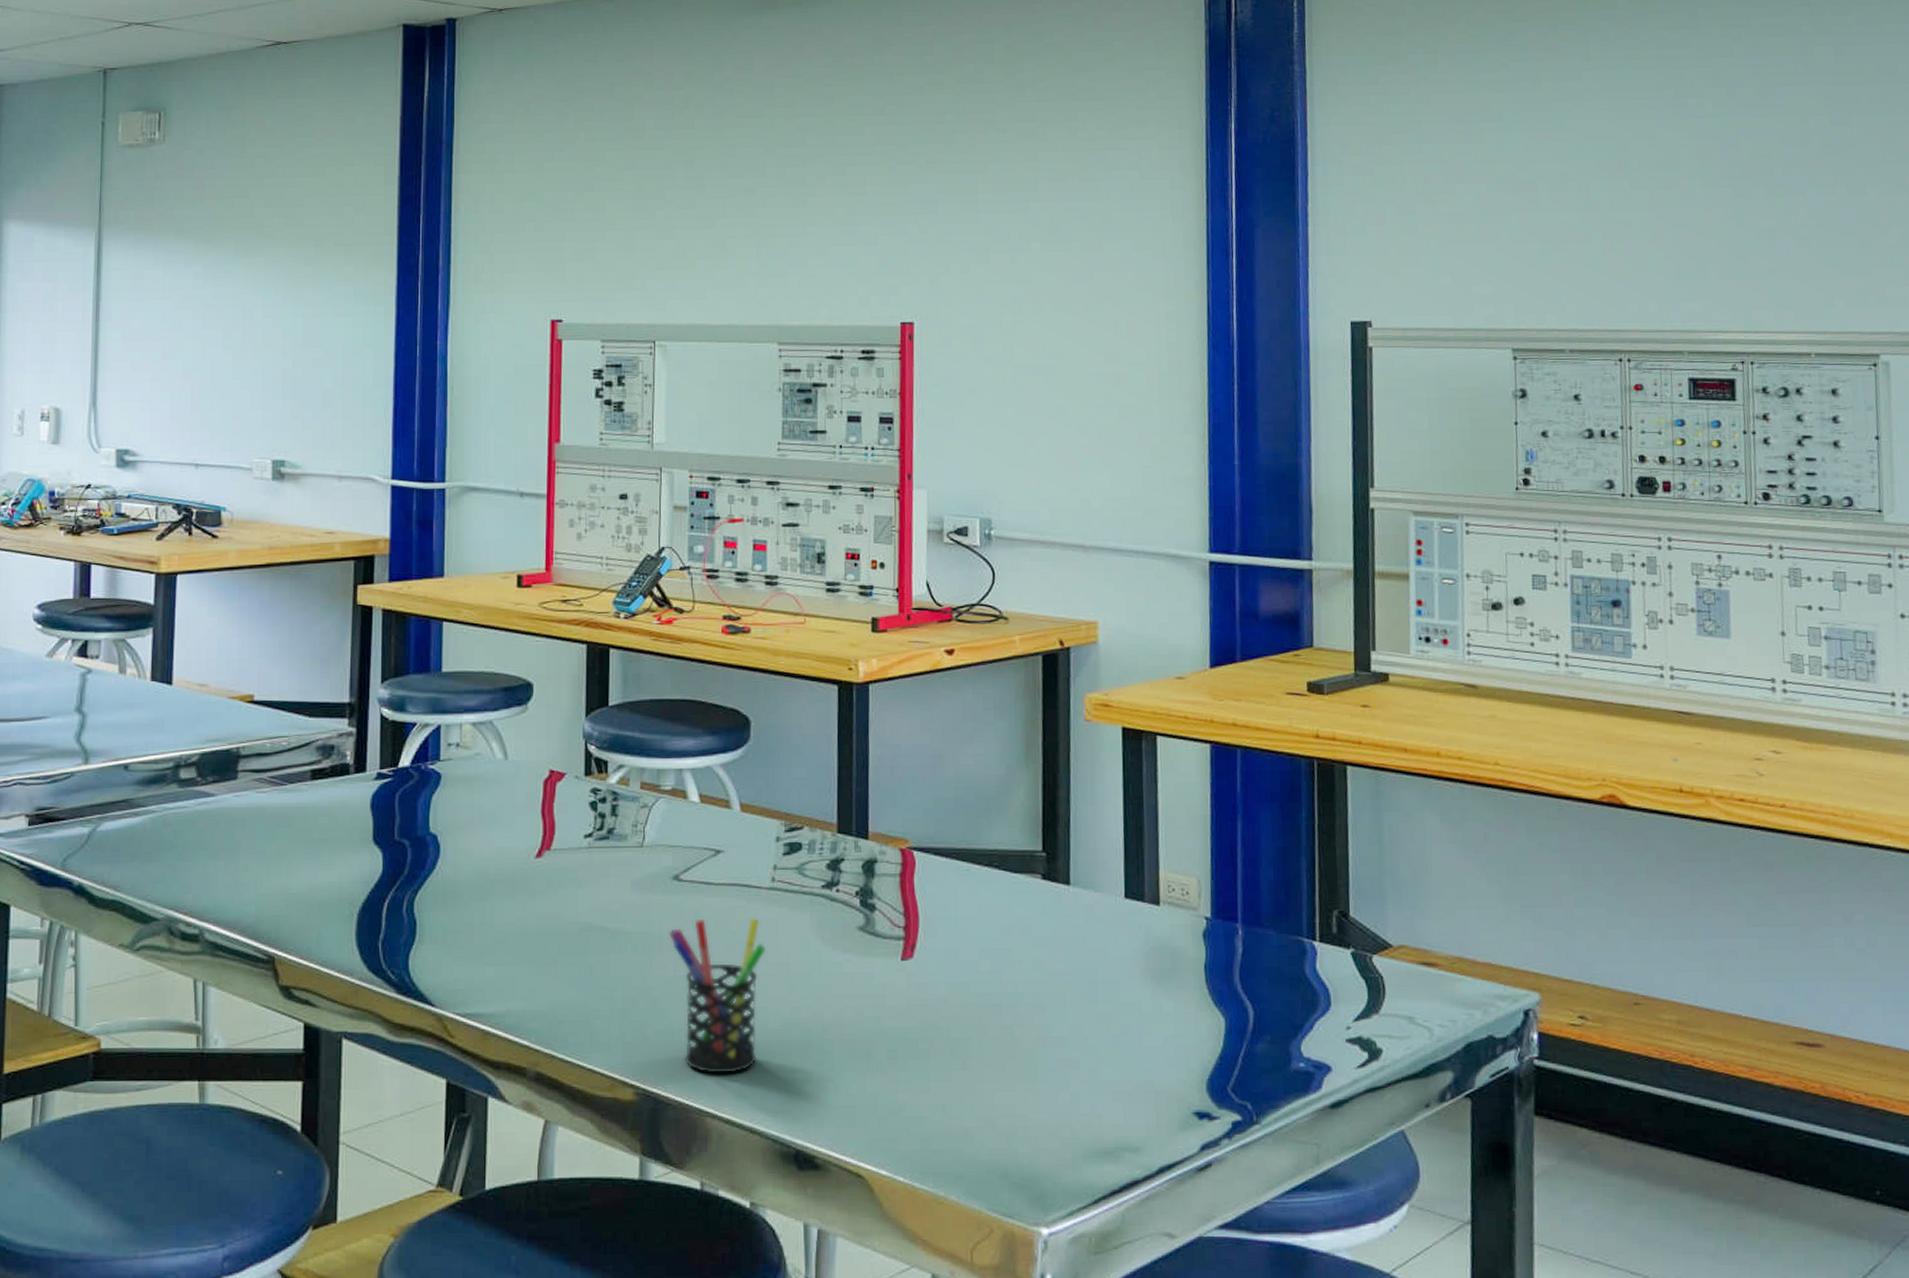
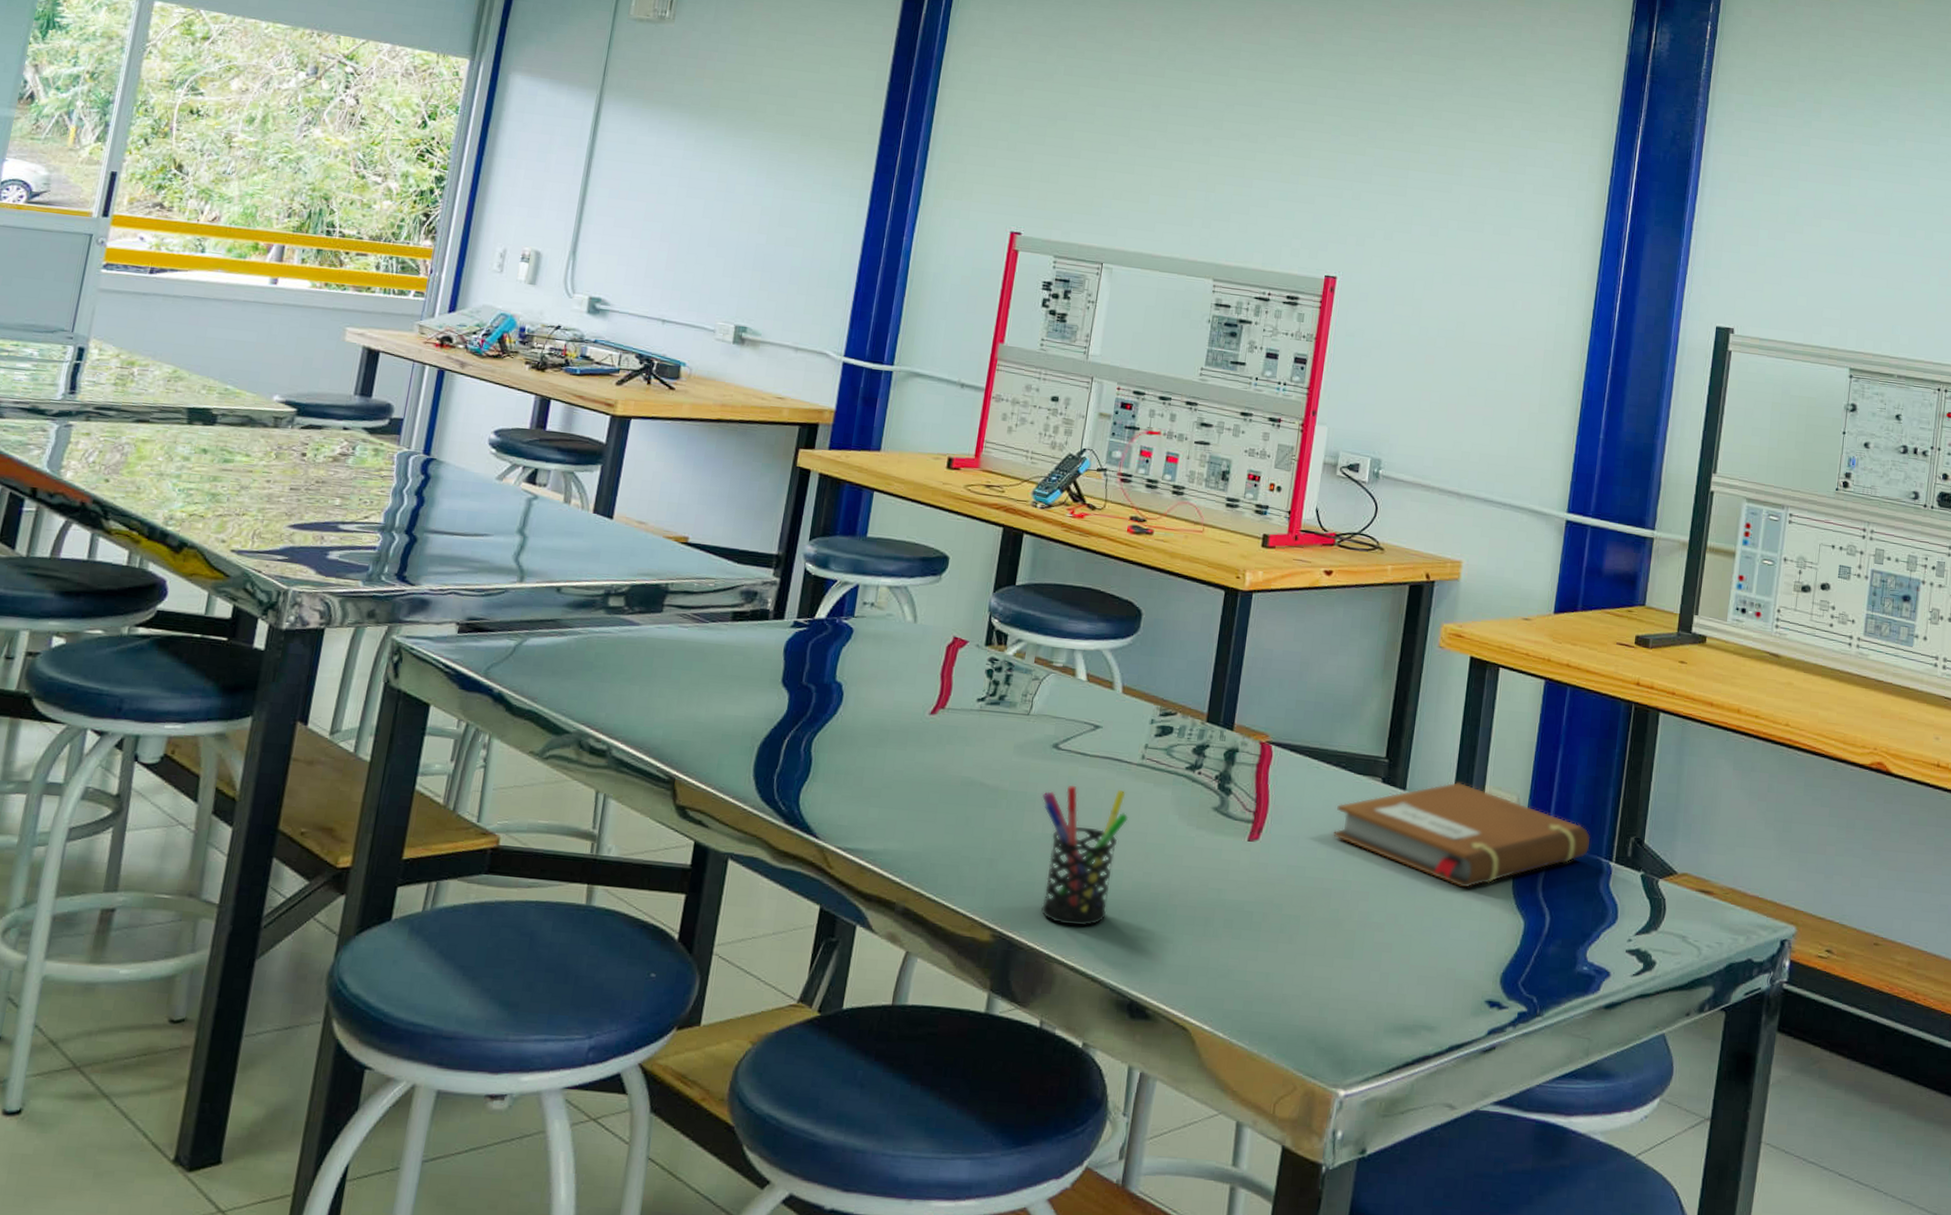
notebook: none [995,869,1288,988] -> present [1333,781,1591,888]

